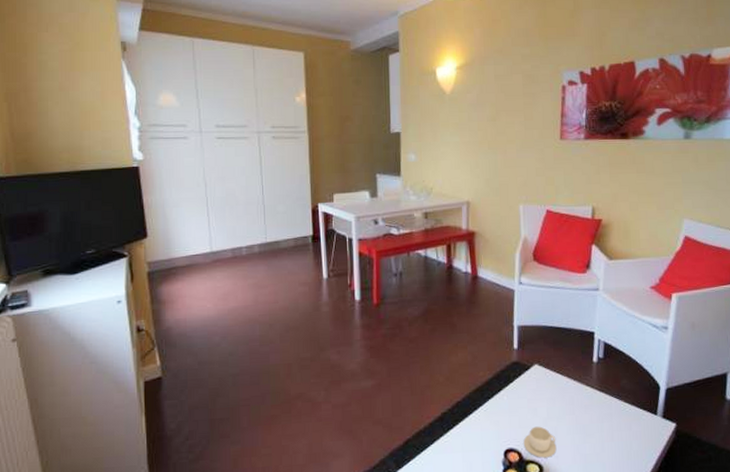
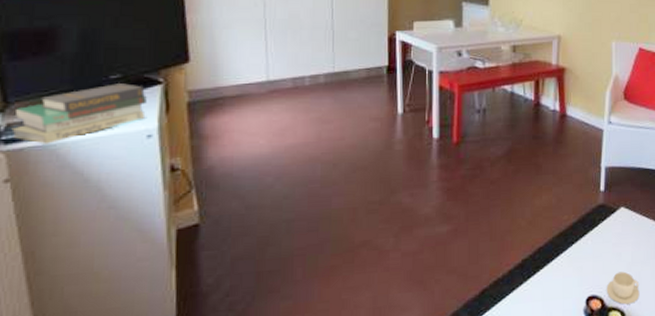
books: none [15,257,115,310] -> present [11,83,147,144]

